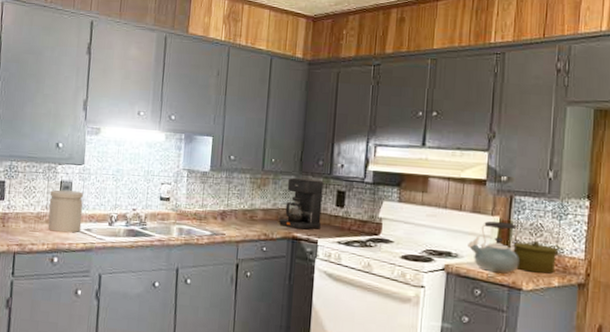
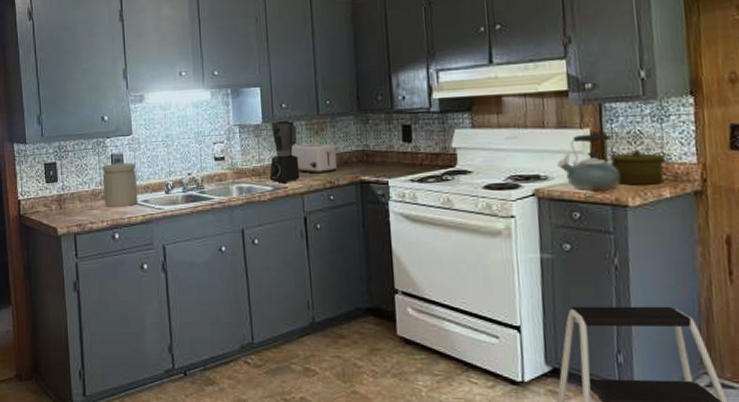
blender: none [209,171,242,230] -> present [269,120,300,183]
toaster: none [233,195,275,226] -> present [291,143,338,174]
coffee maker: present [279,177,324,230] -> none [343,116,389,172]

